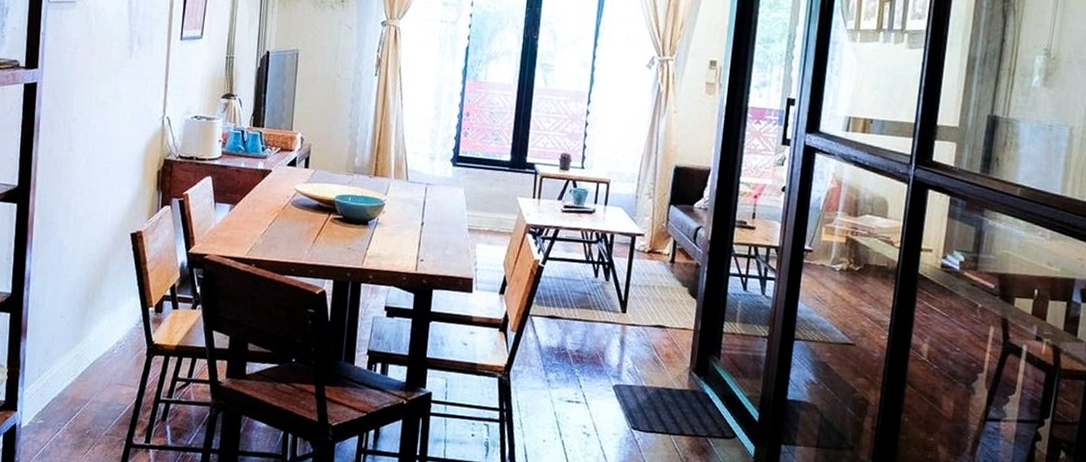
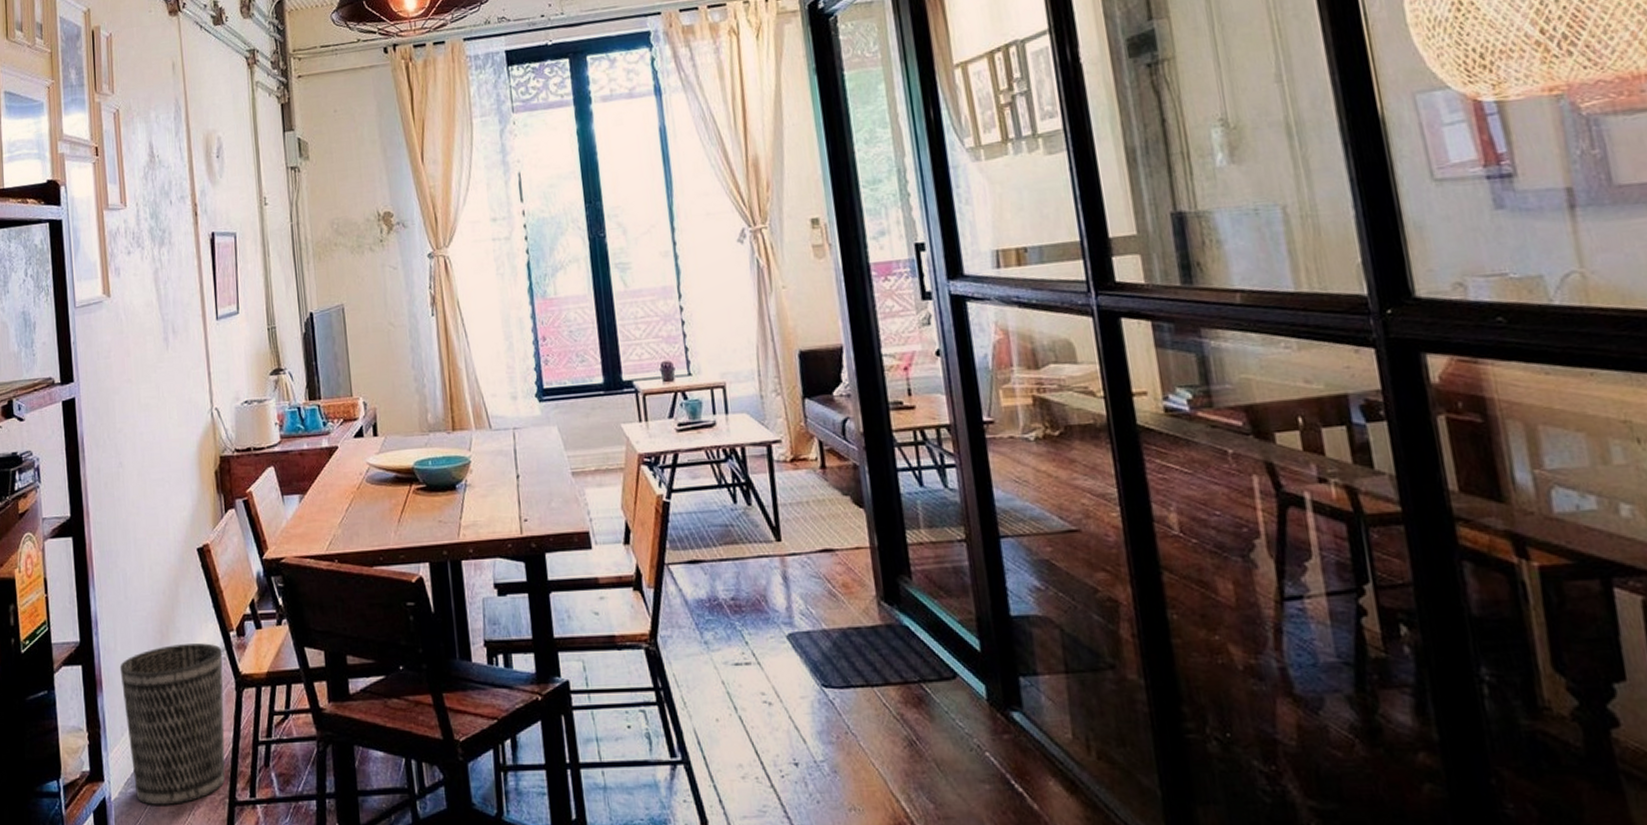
wastebasket: none [44,309,140,439] -> present [119,643,226,805]

